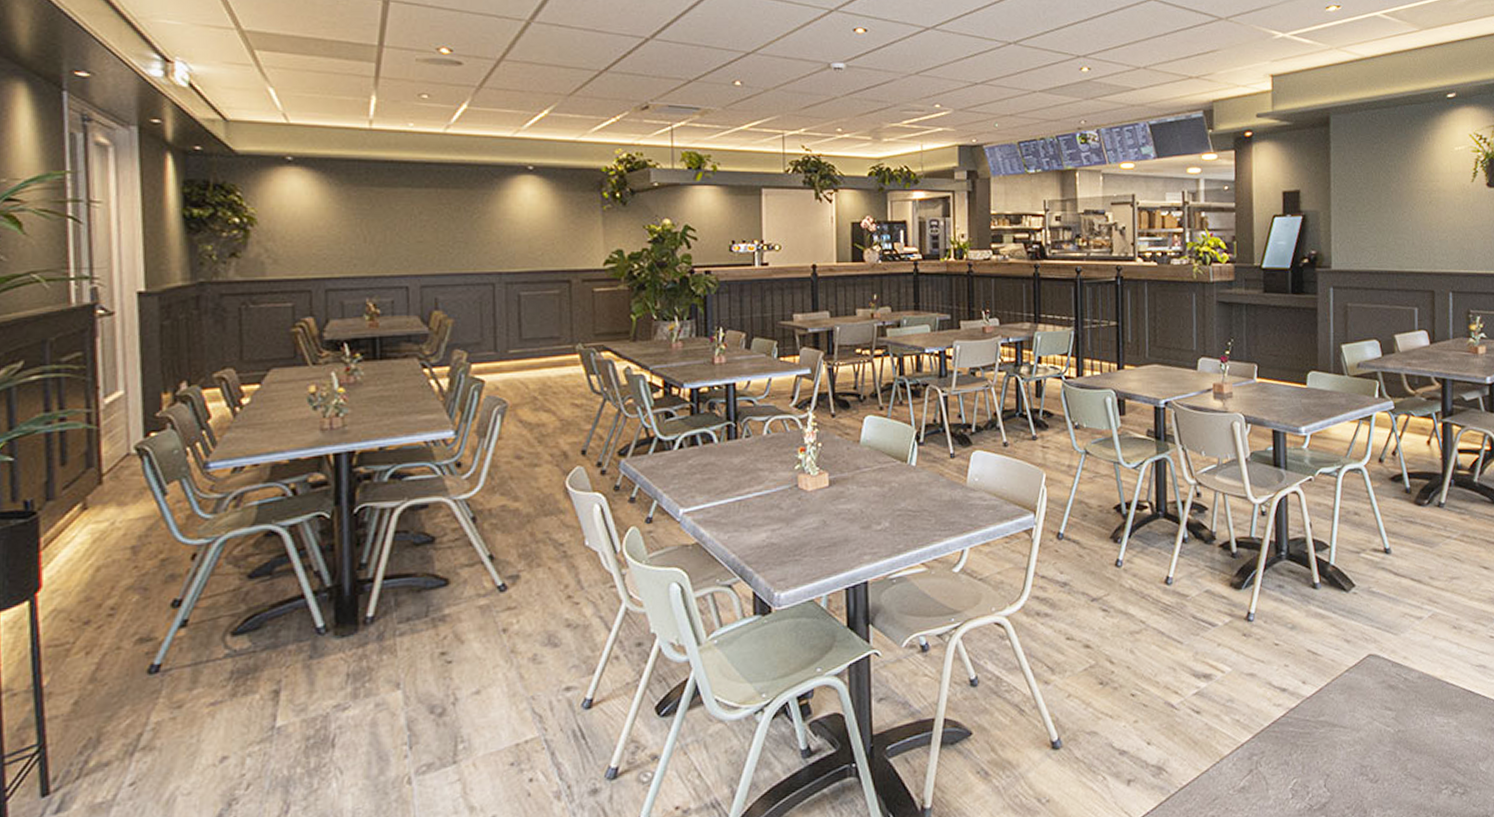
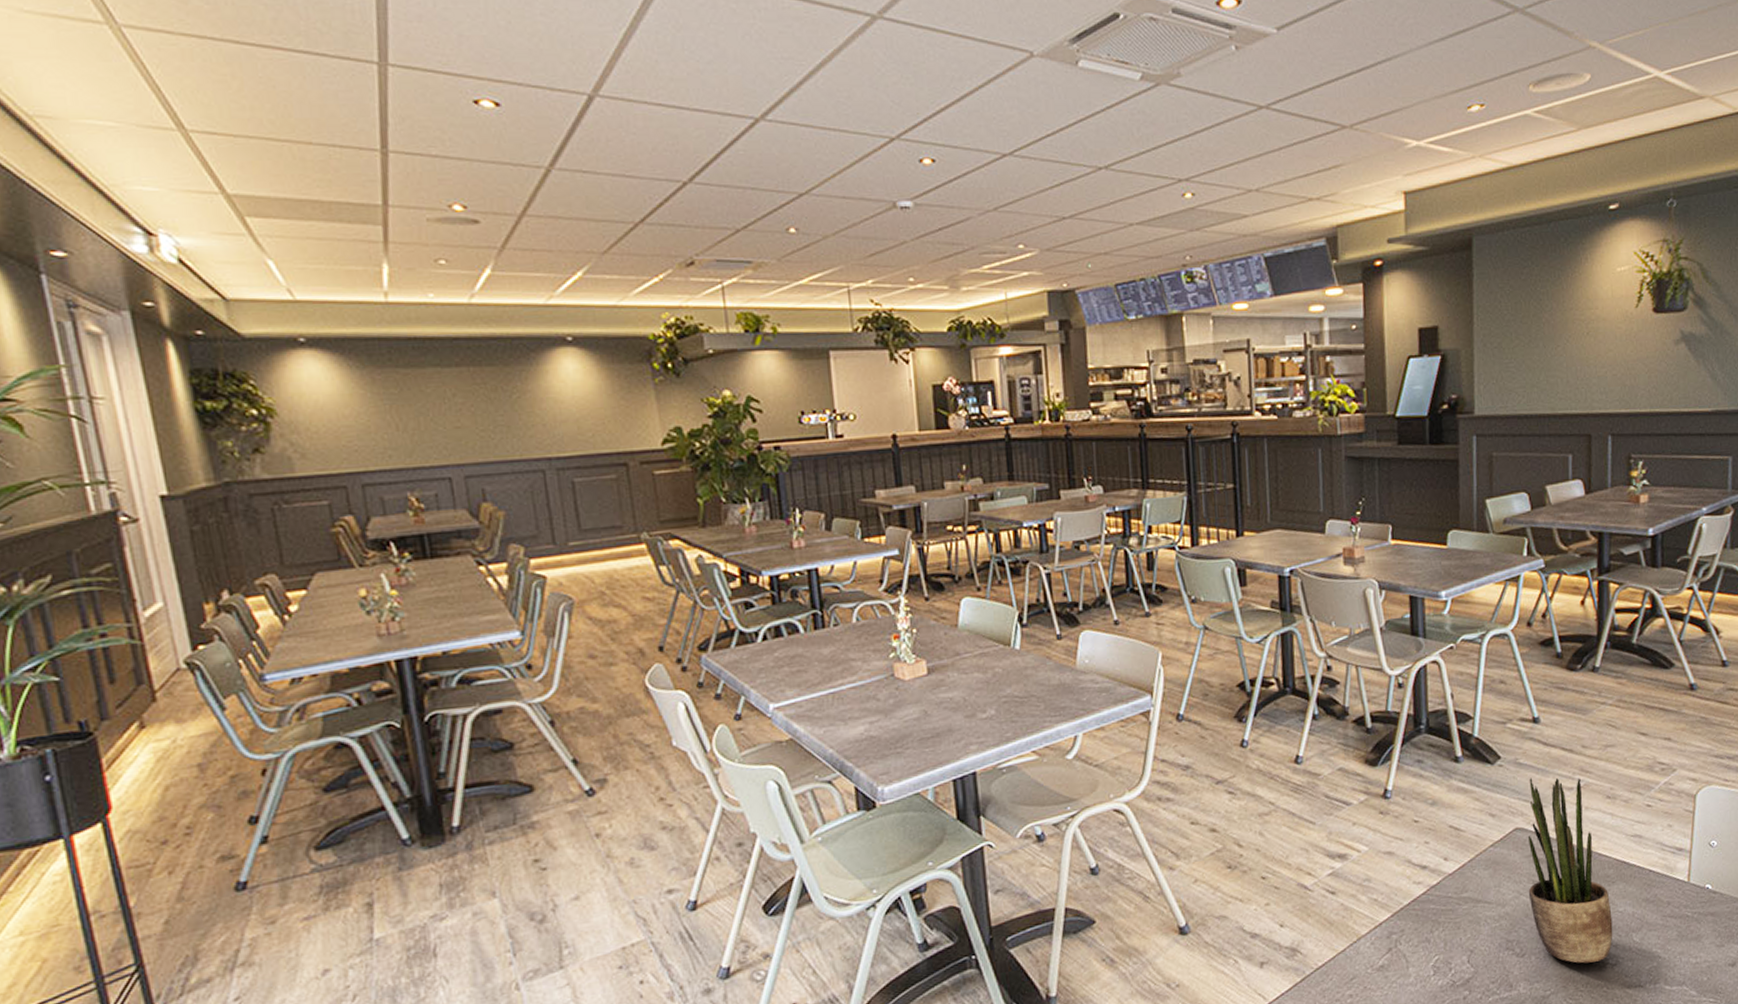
potted plant: none [1381,606,1461,792] -> present [1528,777,1613,964]

